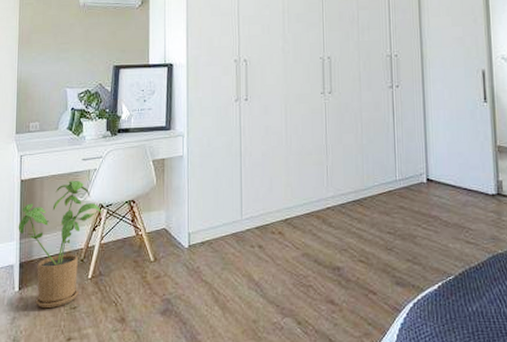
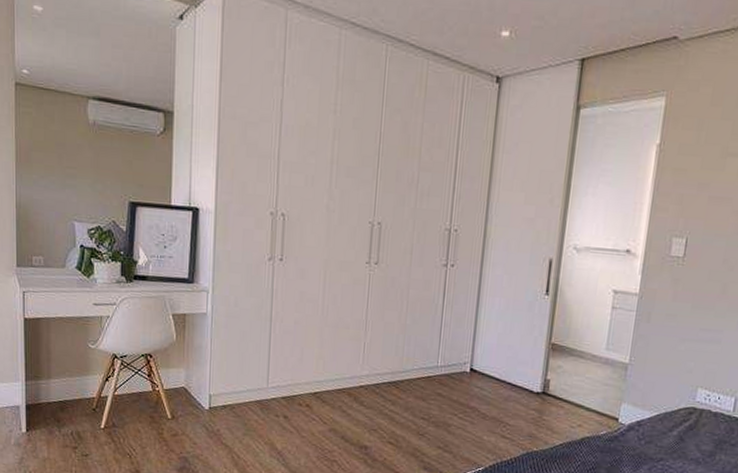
house plant: present [18,181,102,309] -> none [23,325,116,453]

